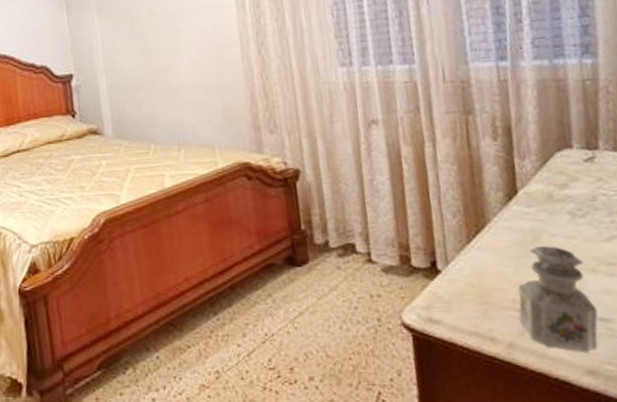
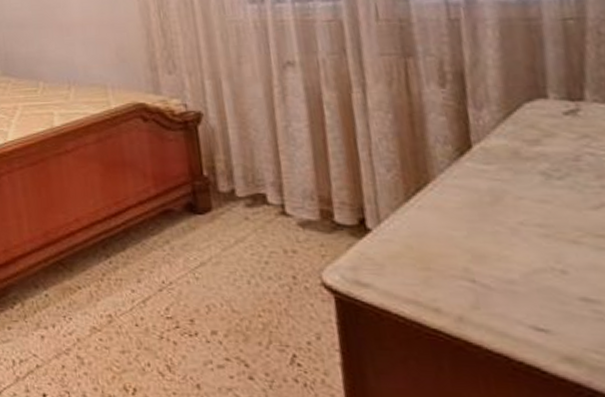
perfume bottle: present [518,245,598,354] -> none [471,209,581,337]

